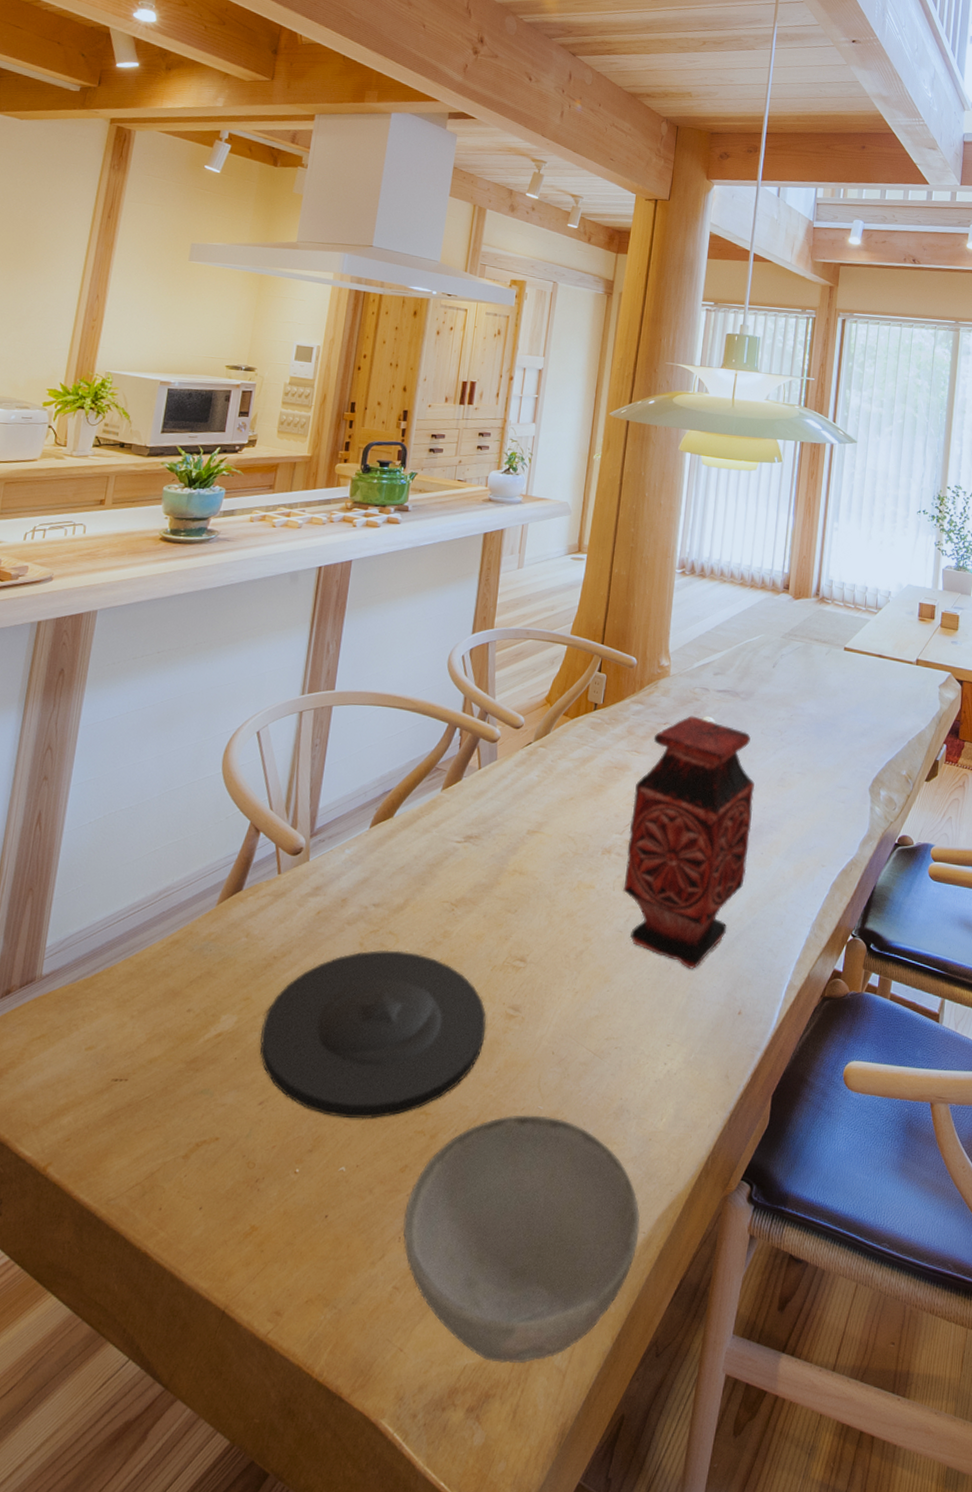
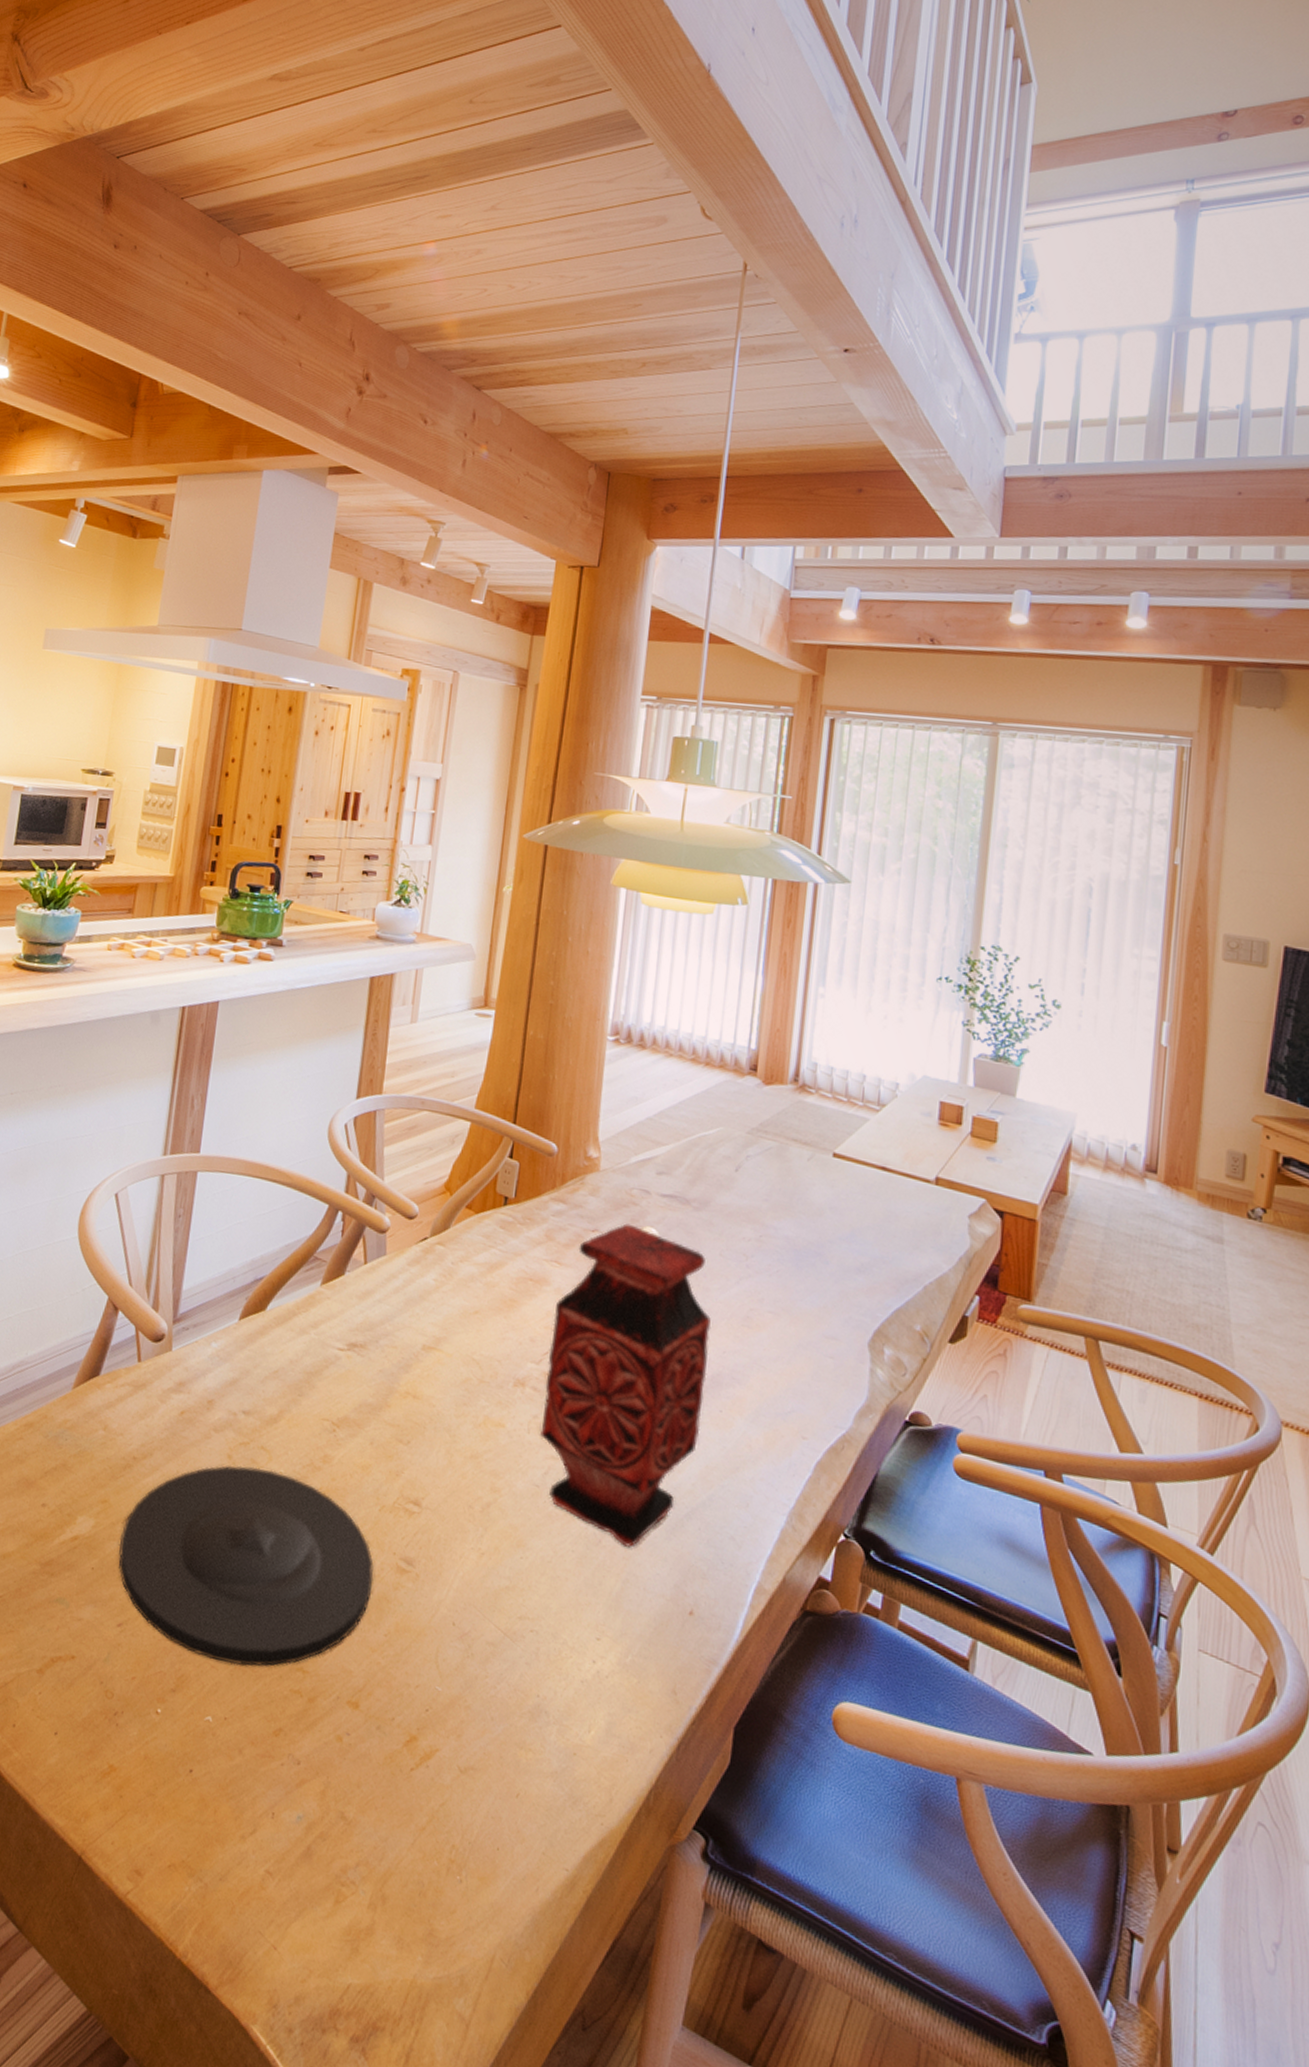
bowl: present [402,1115,640,1364] -> none [276,1692,562,2000]

